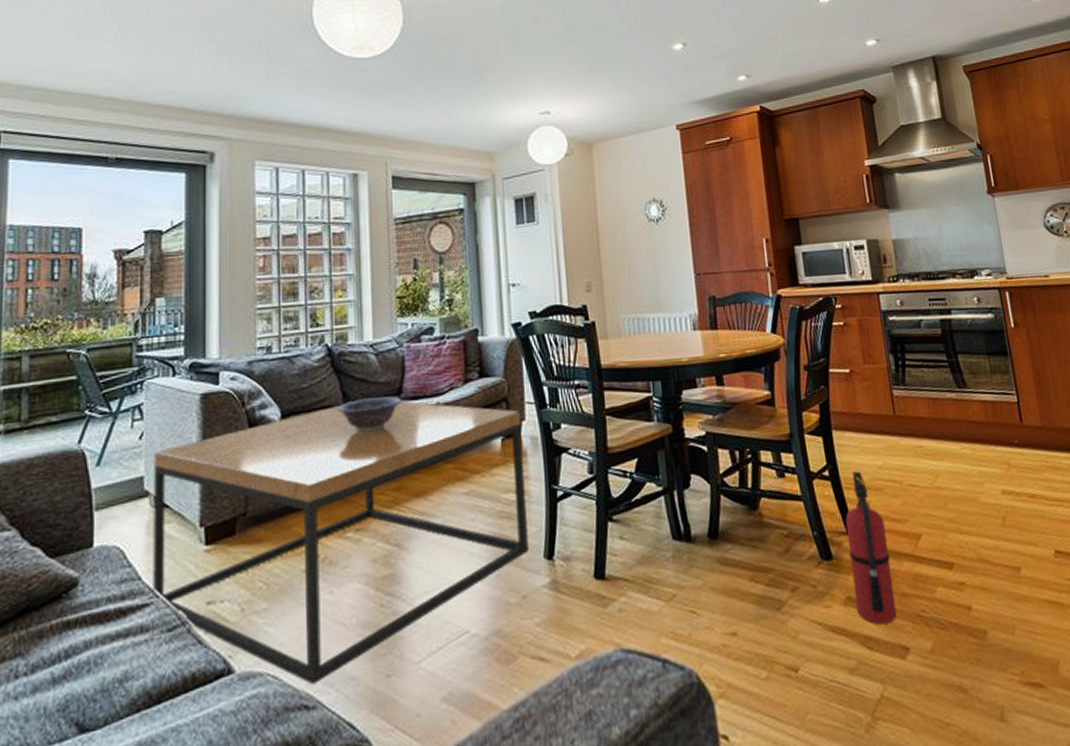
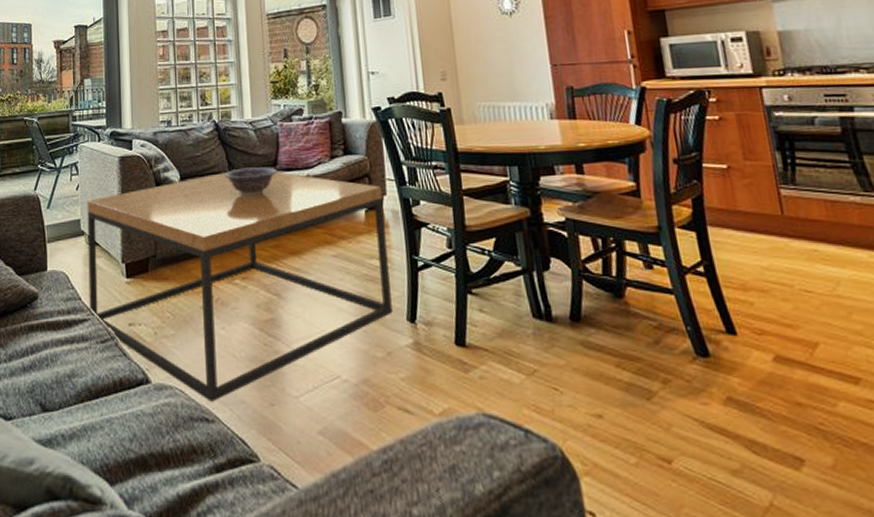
fire extinguisher: present [845,471,897,625] -> none [724,270,789,431]

